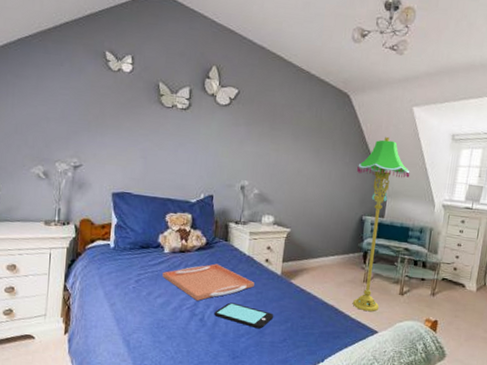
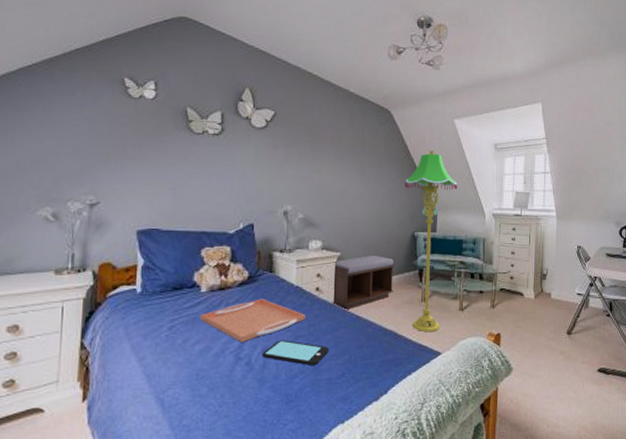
bench: none [279,234,341,283] -> present [331,256,395,310]

